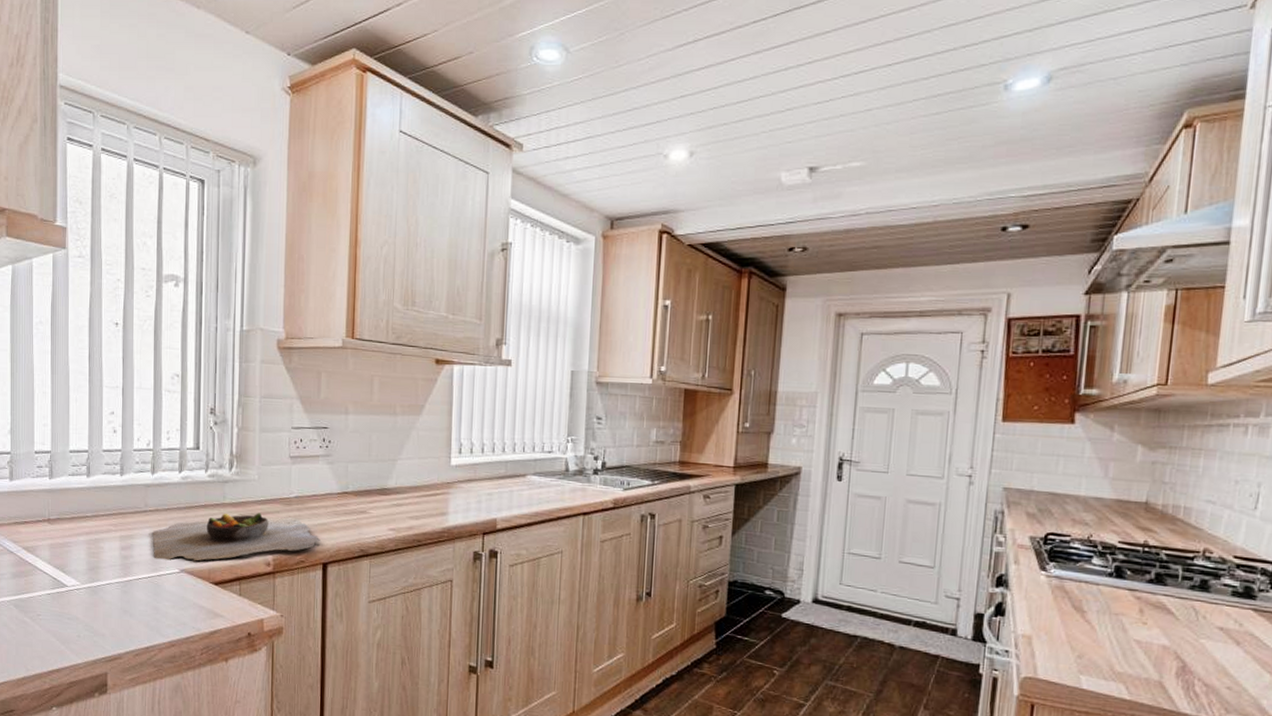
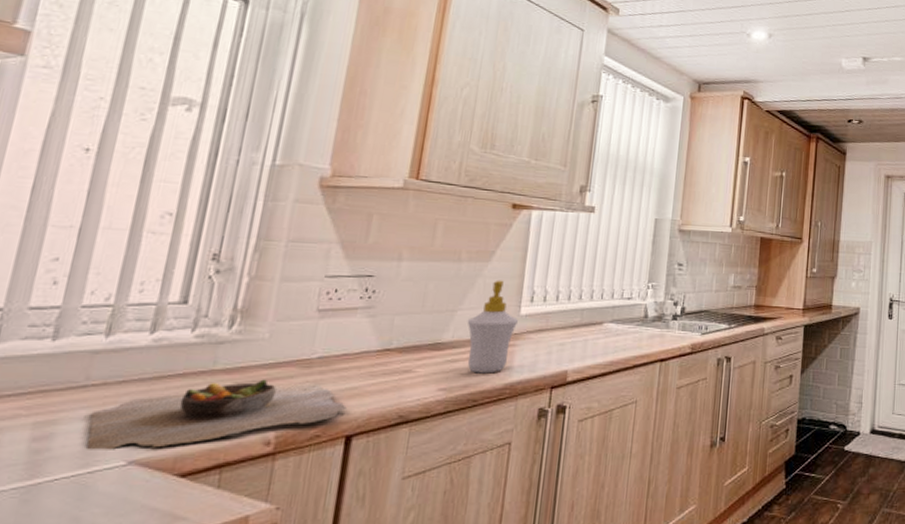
soap bottle: none [406,432,450,518] -> present [467,280,519,374]

